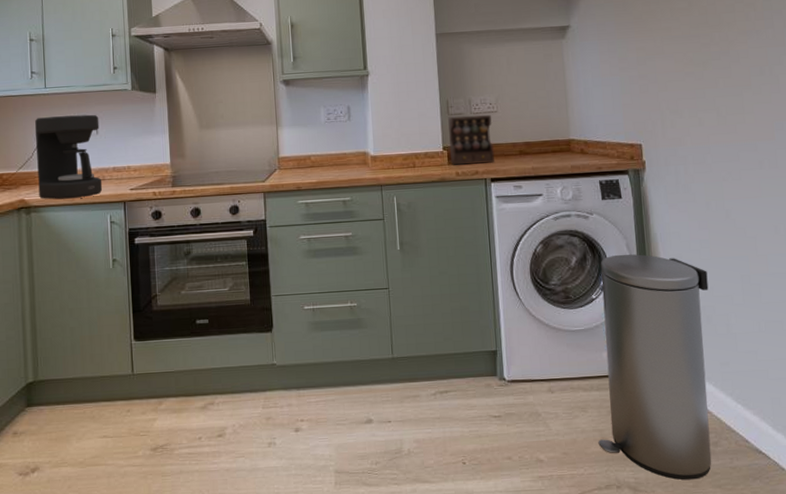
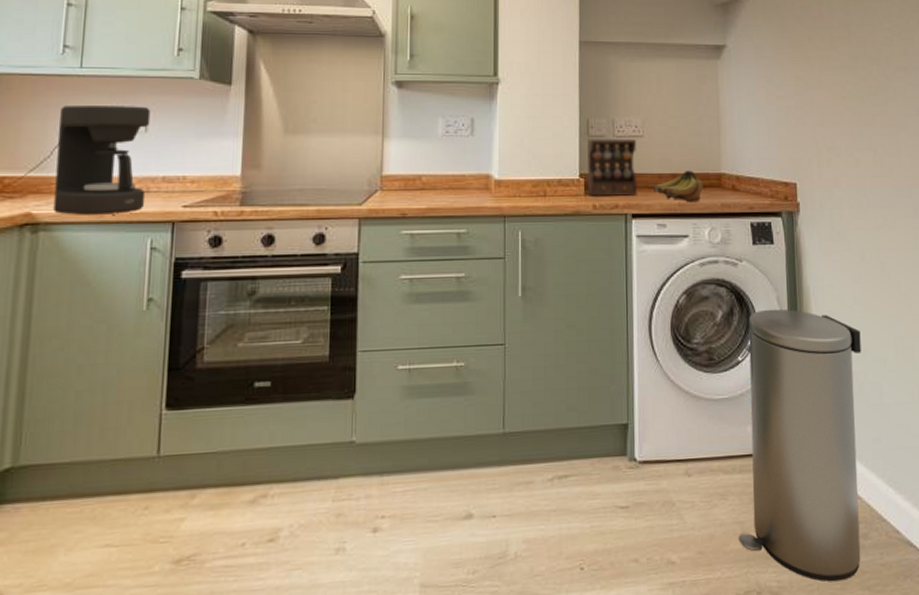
fruit: none [508,138,555,166] -> present [653,170,704,203]

